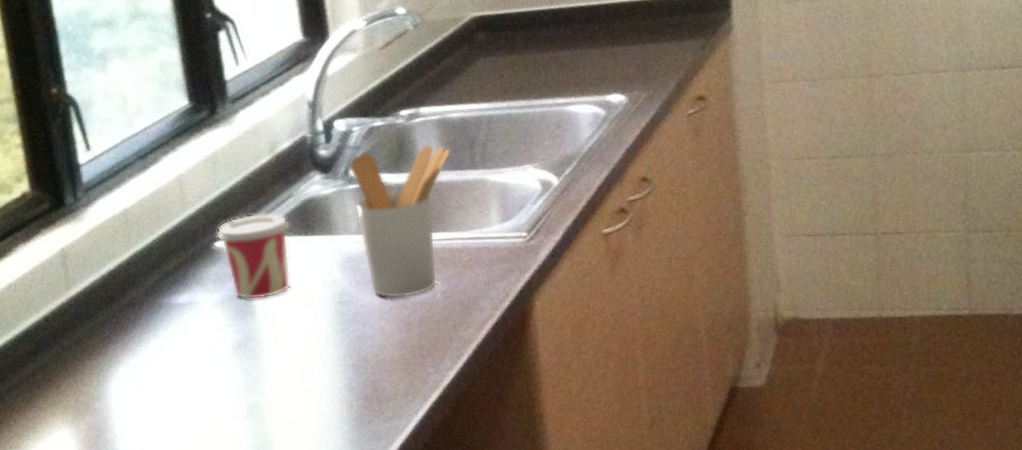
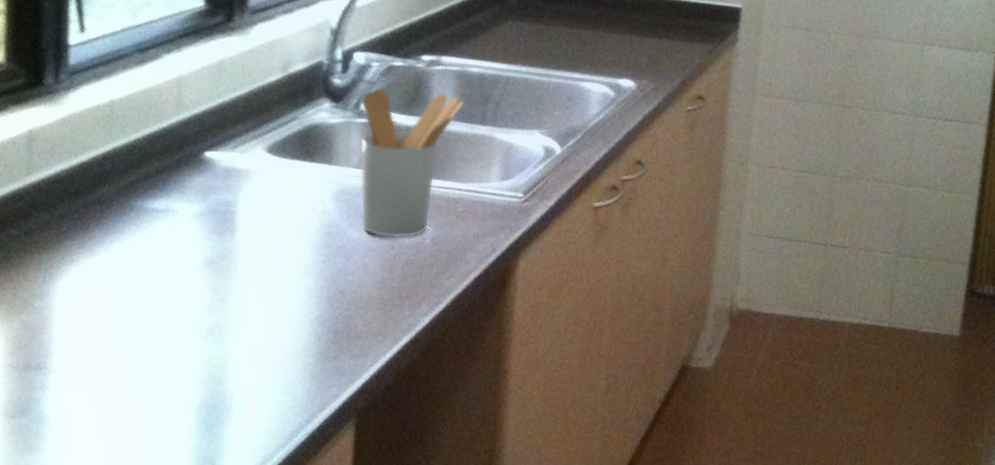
cup: present [216,212,290,300] -> none [207,129,290,218]

